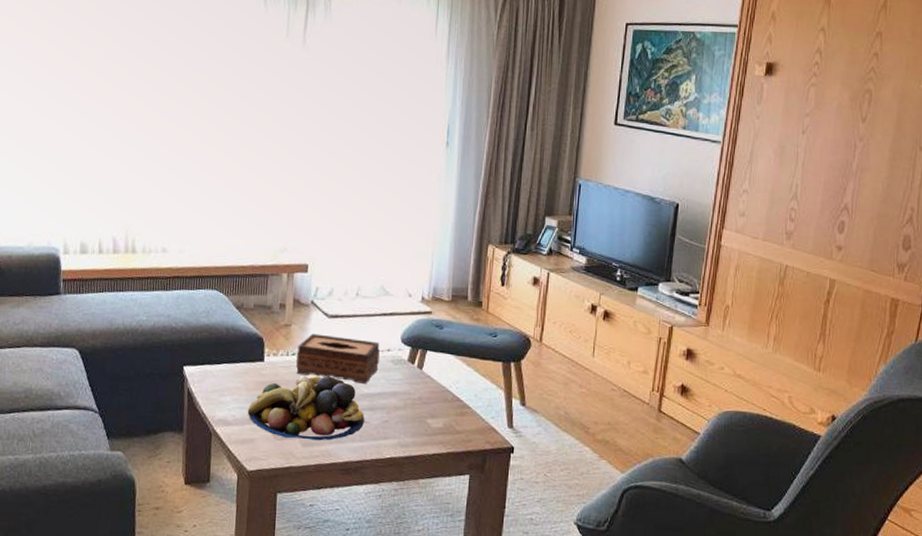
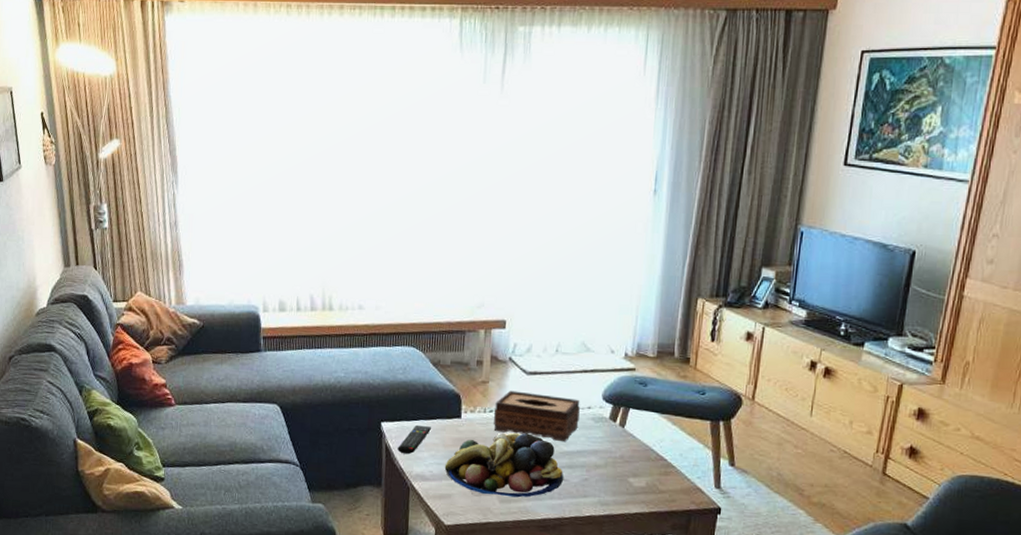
remote control: none [200,369,234,399] -> present [397,426,431,455]

